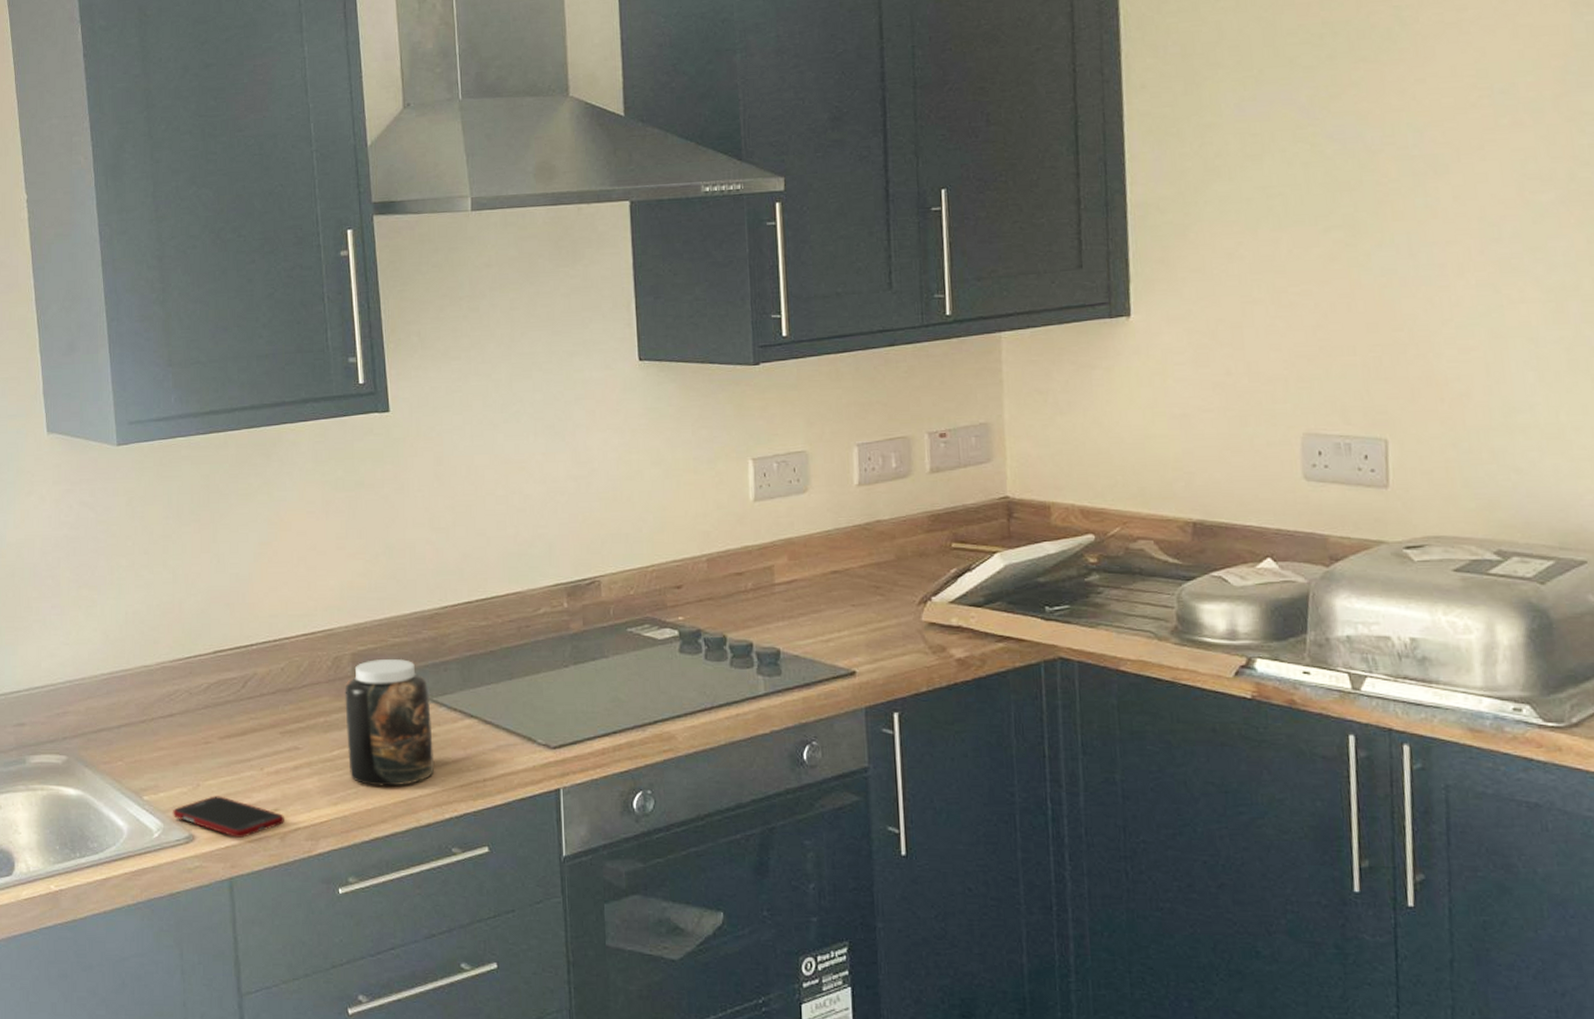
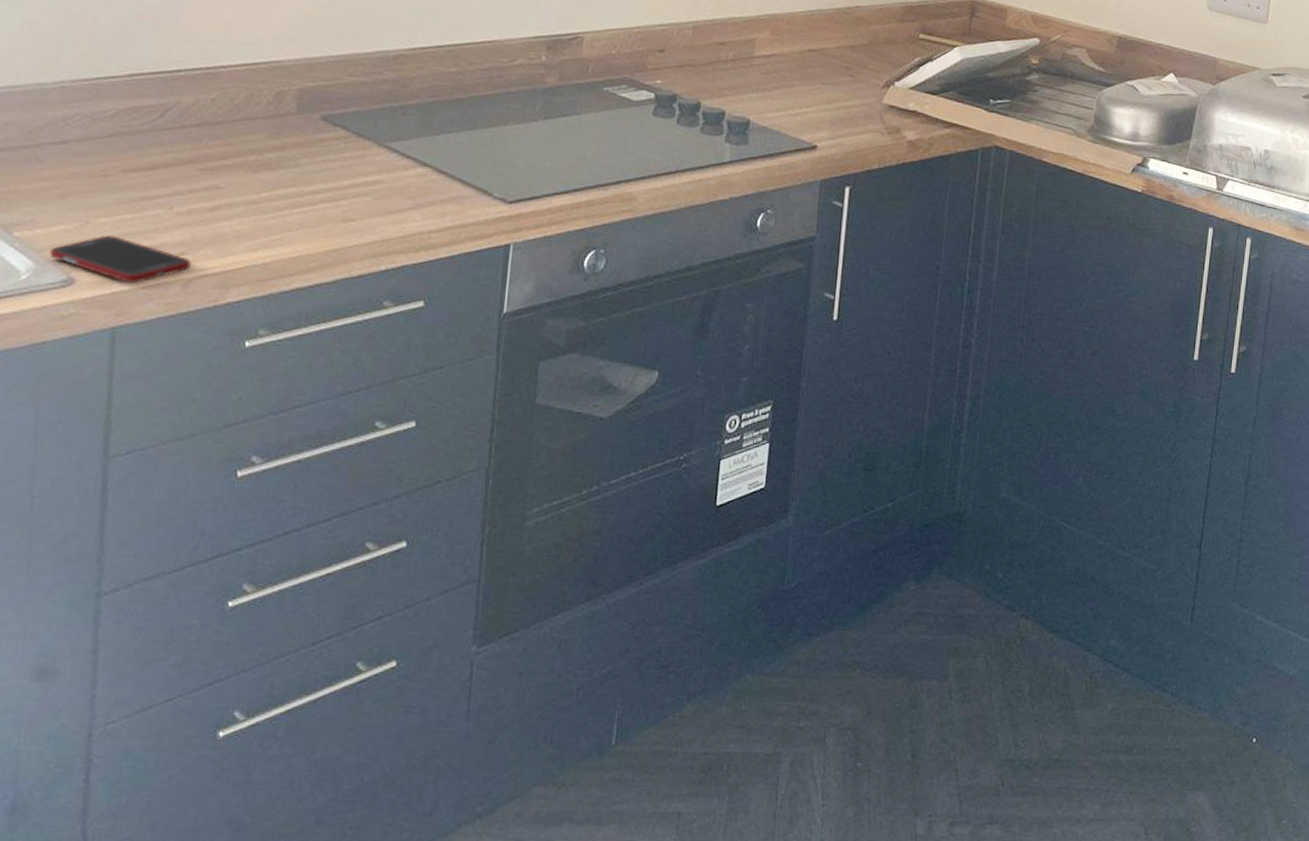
jar: present [345,658,435,786] -> none [277,97,382,234]

